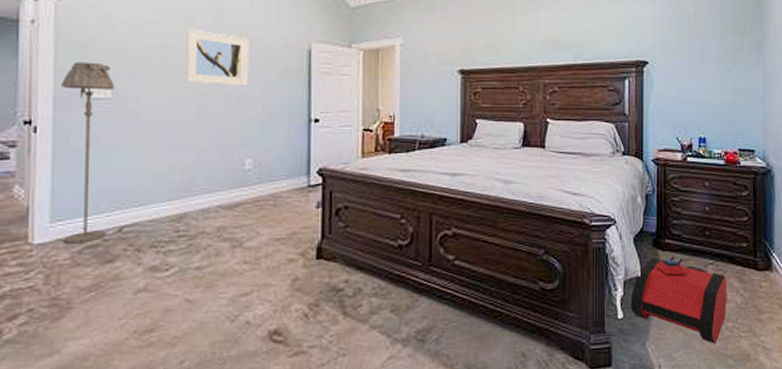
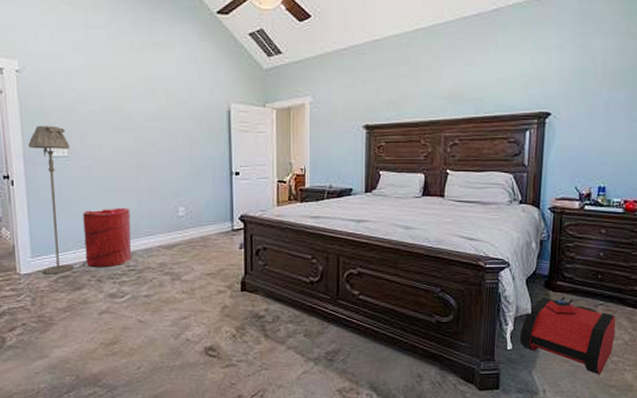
laundry hamper: none [123,160,184,234] -> present [83,208,132,268]
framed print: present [186,28,250,86] -> none [124,93,179,144]

